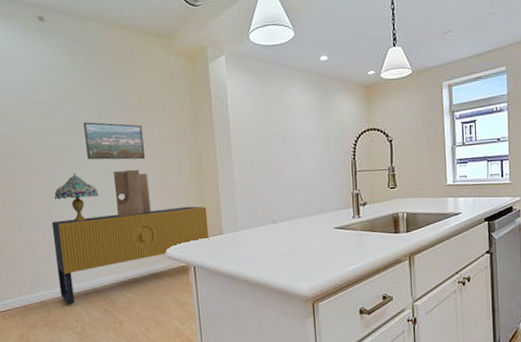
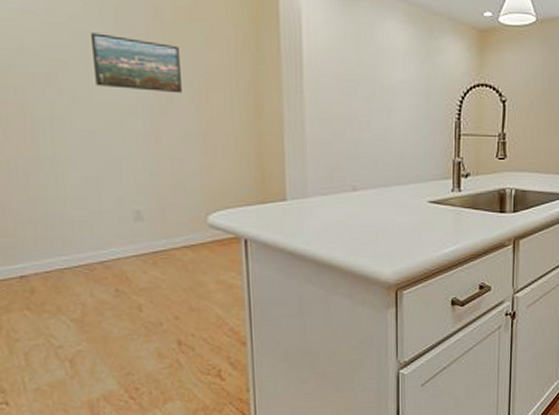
sideboard: present [51,206,209,304] -> none [38,161,268,281]
table lamp: present [54,172,99,222] -> none [43,102,112,171]
decorative sculpture: present [113,169,151,217] -> none [134,105,188,169]

